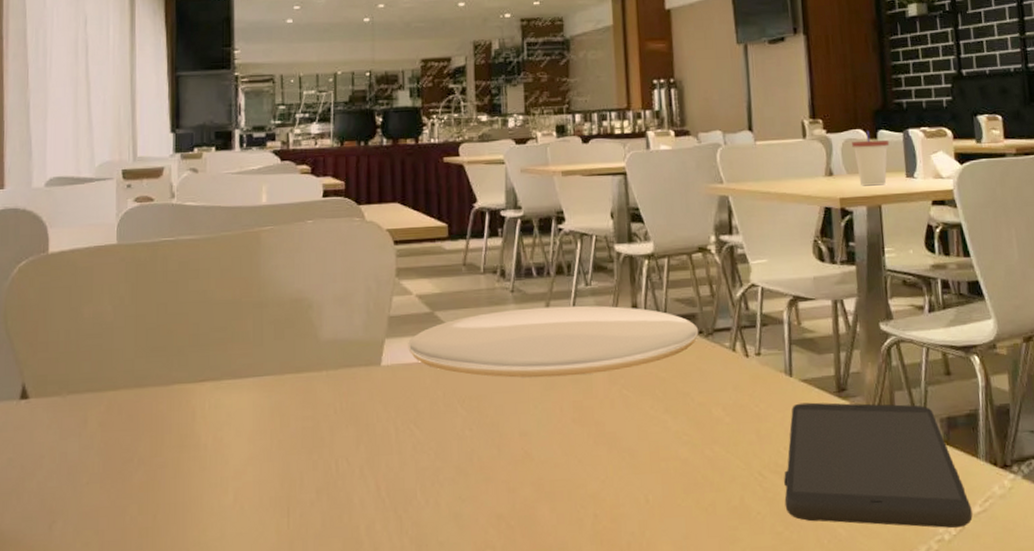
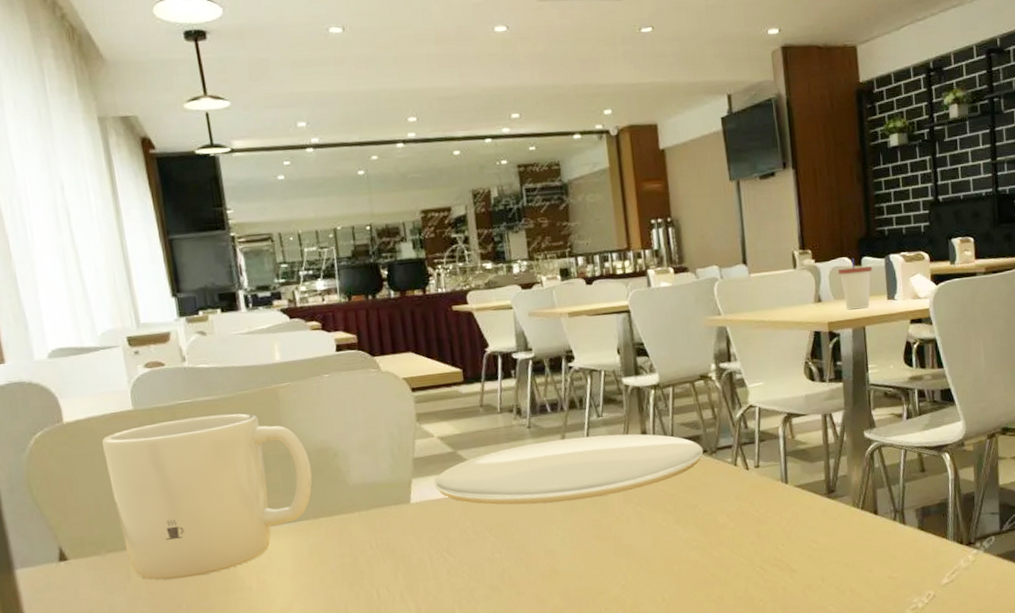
mug: none [81,255,283,430] -> present [101,413,313,580]
mobile phone: present [784,402,973,528] -> none [782,499,942,603]

